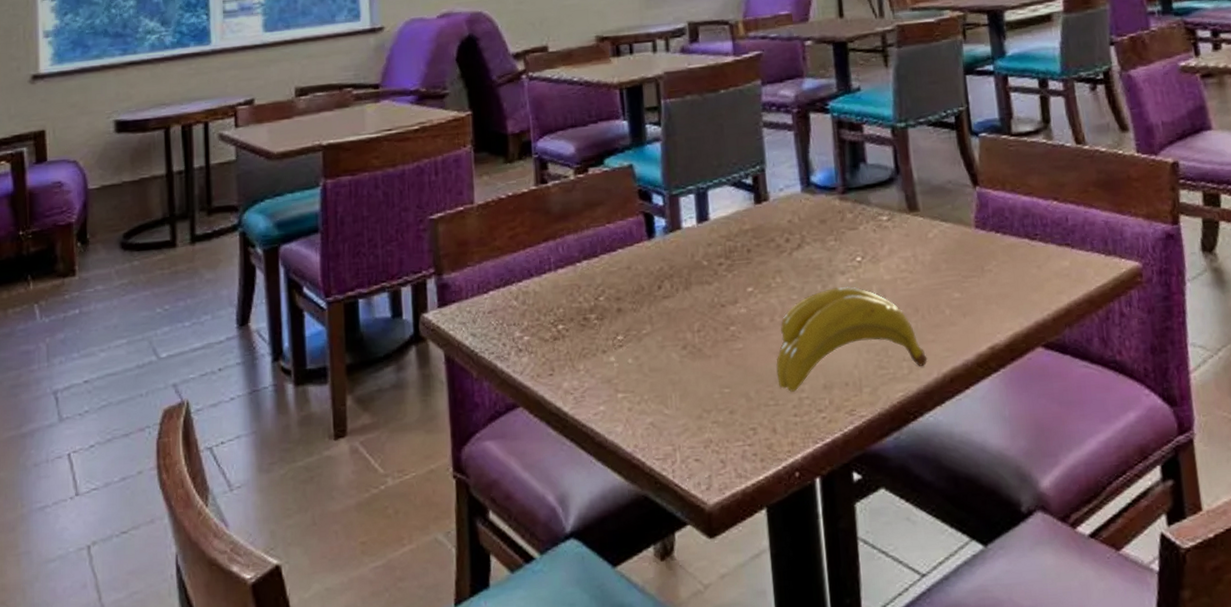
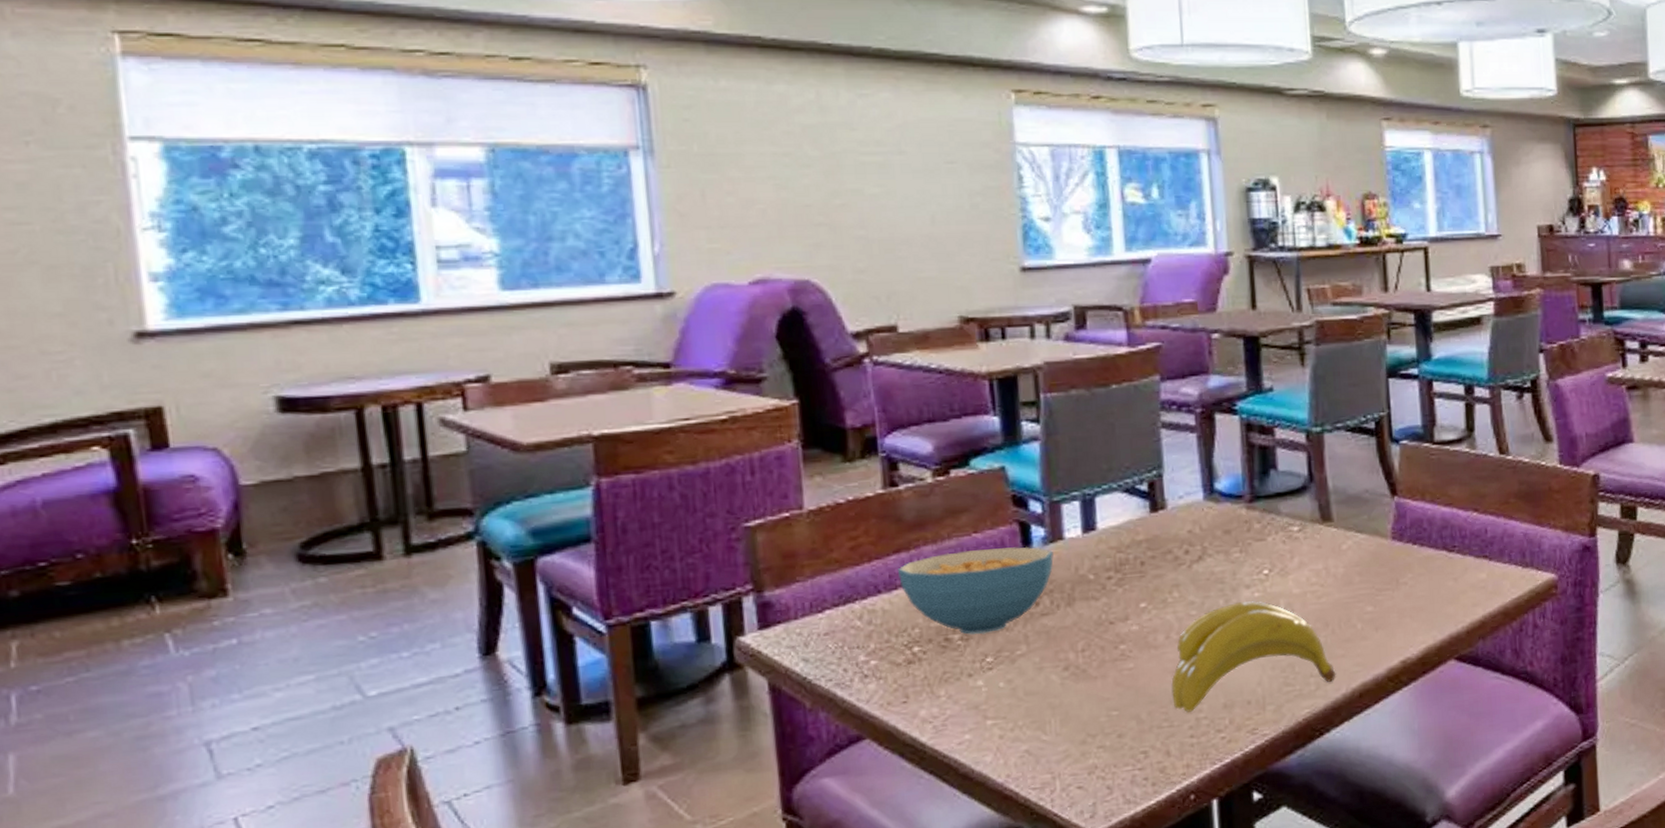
cereal bowl: none [546,235,673,314] -> present [897,546,1054,634]

